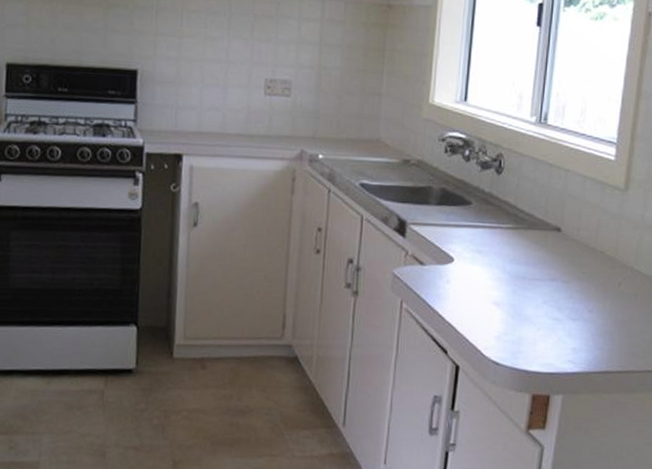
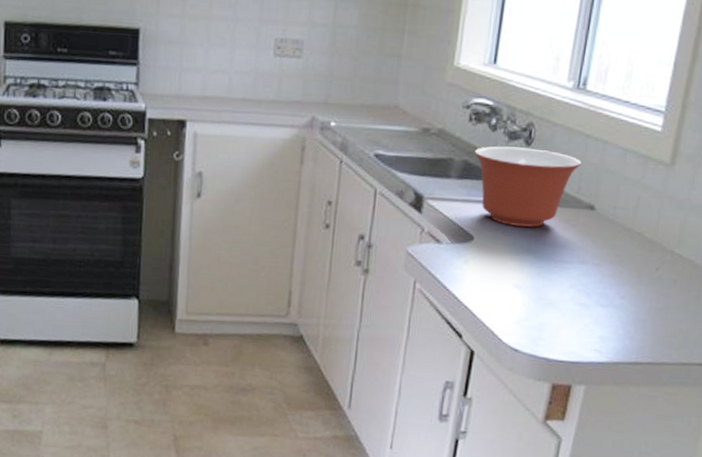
mixing bowl: none [451,175,547,249] -> present [475,146,582,227]

